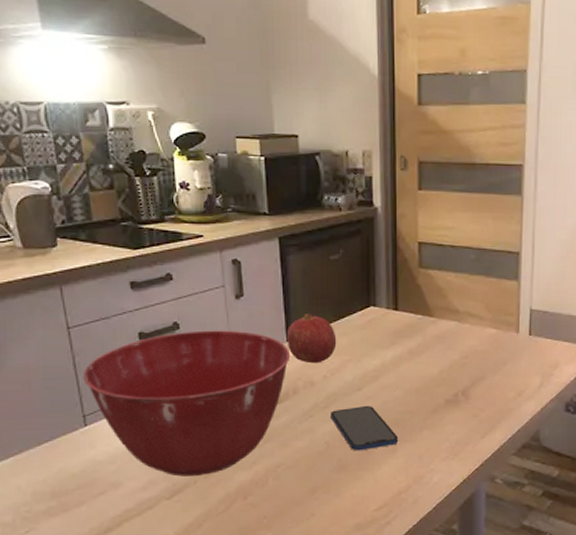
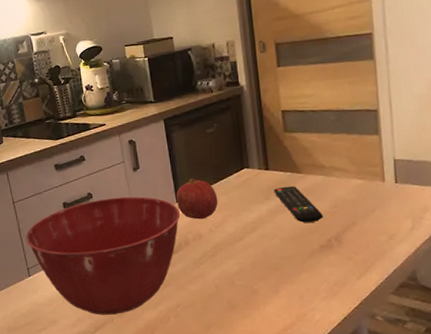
smartphone: present [331,405,399,451] -> none [218,252,280,293]
remote control: none [401,330,452,374] -> present [273,185,323,223]

